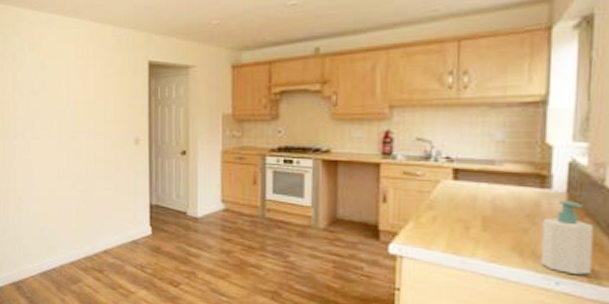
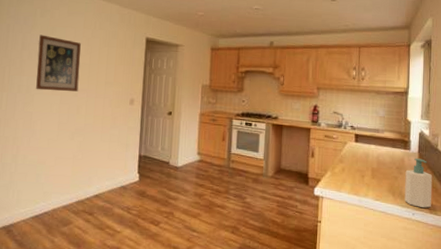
wall art: none [30,71,76,135] -> present [36,34,81,92]

